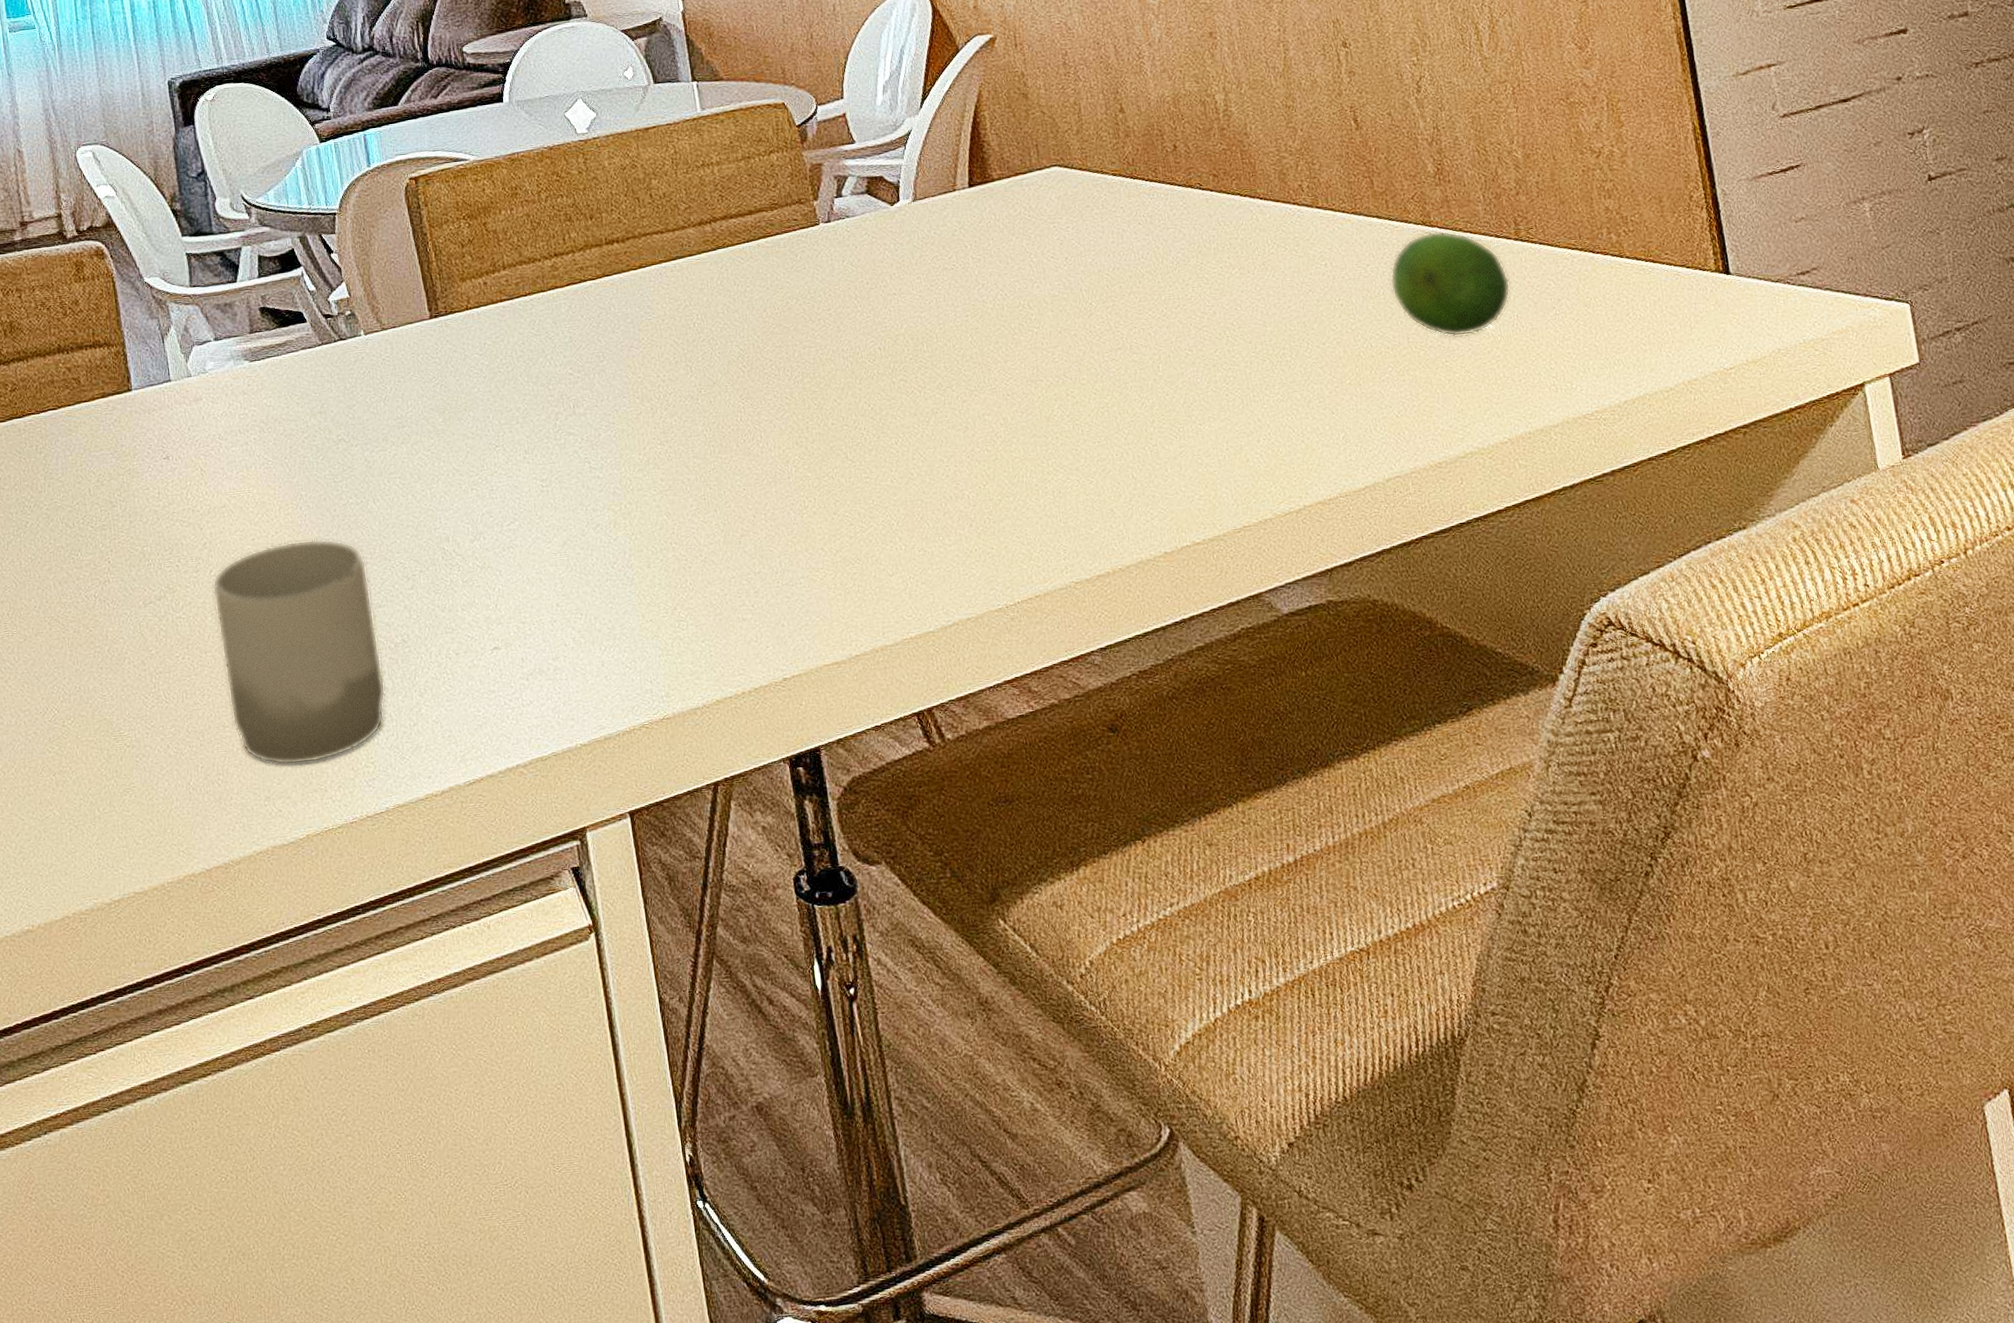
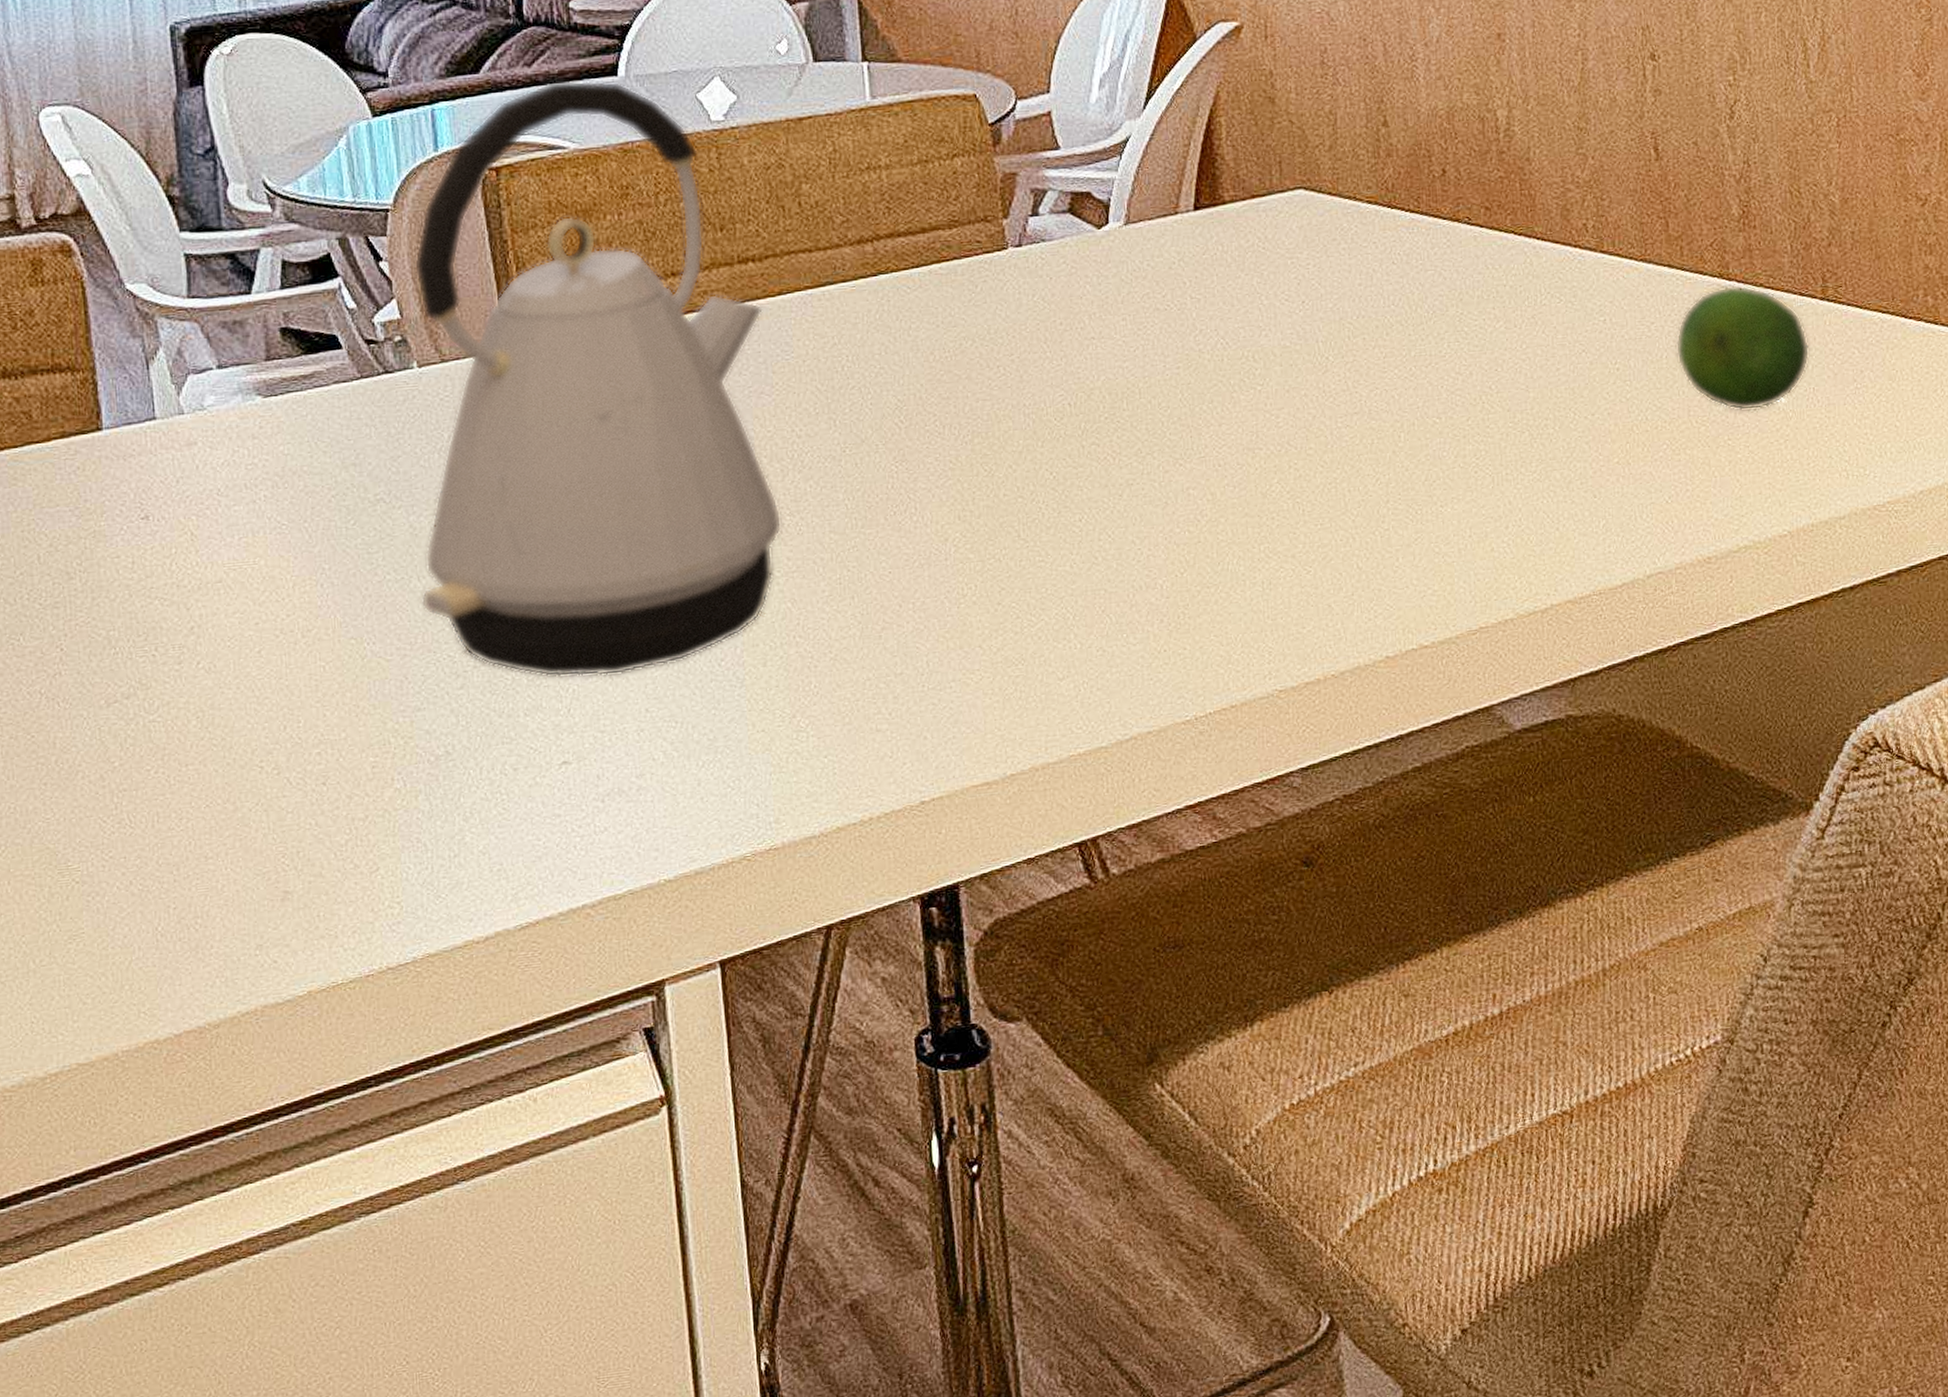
cup: present [212,539,386,765] -> none [199,624,421,906]
kettle: none [356,106,655,579] -> present [413,80,782,678]

